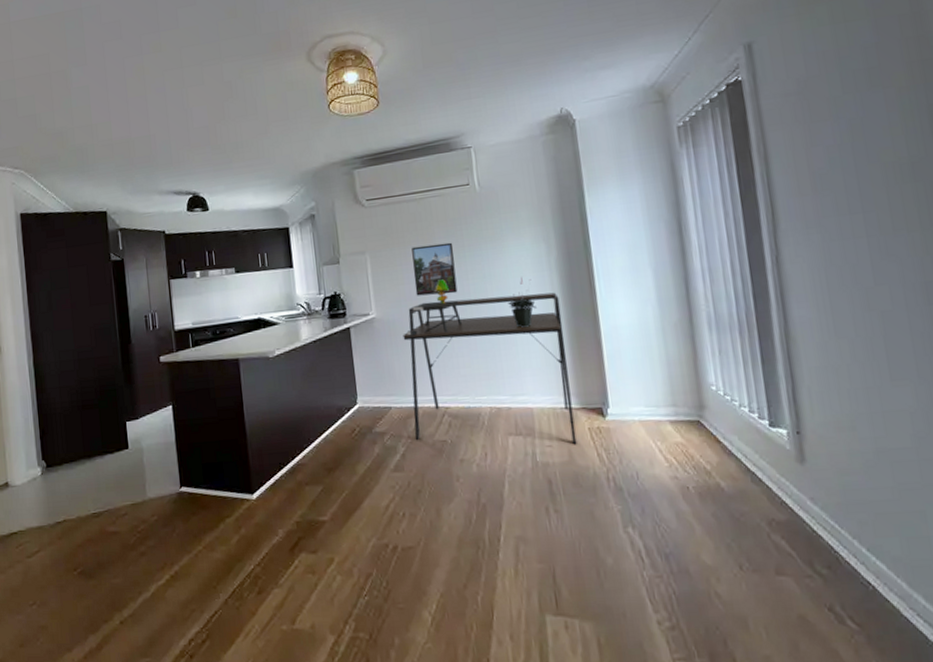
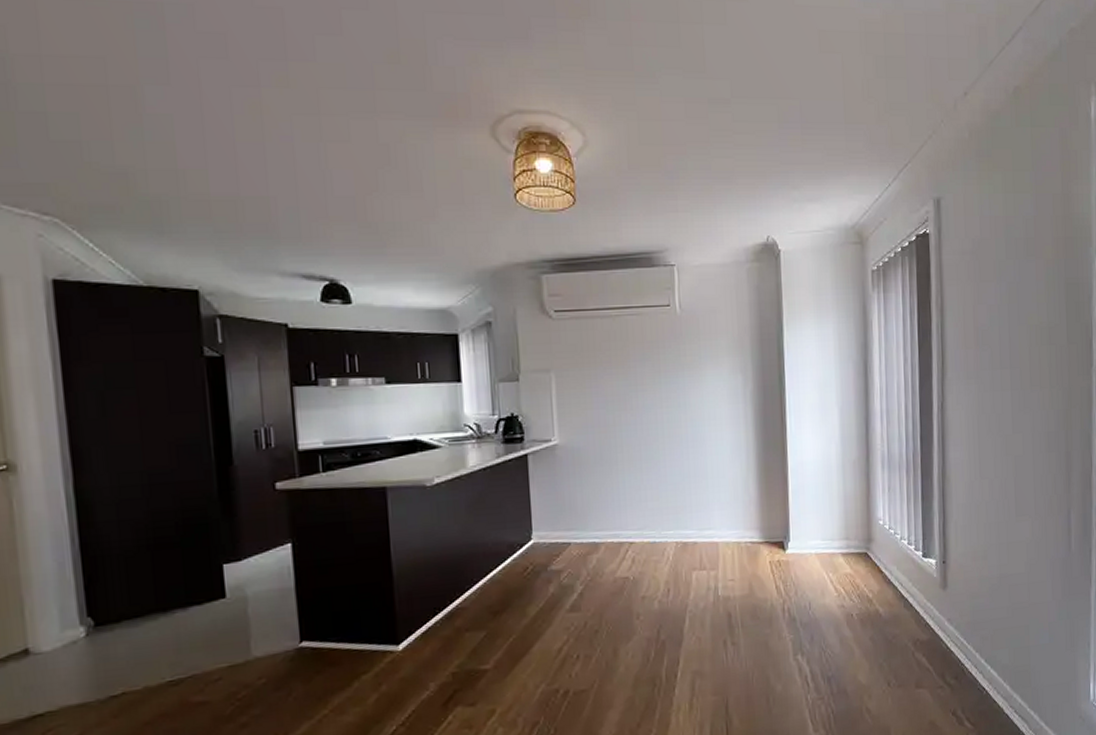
desk: present [402,292,577,445] -> none [588,426,758,579]
table lamp: present [406,279,462,336] -> none [592,406,652,466]
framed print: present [411,242,458,296] -> none [603,366,650,423]
potted plant: present [508,277,537,328] -> none [701,409,729,461]

